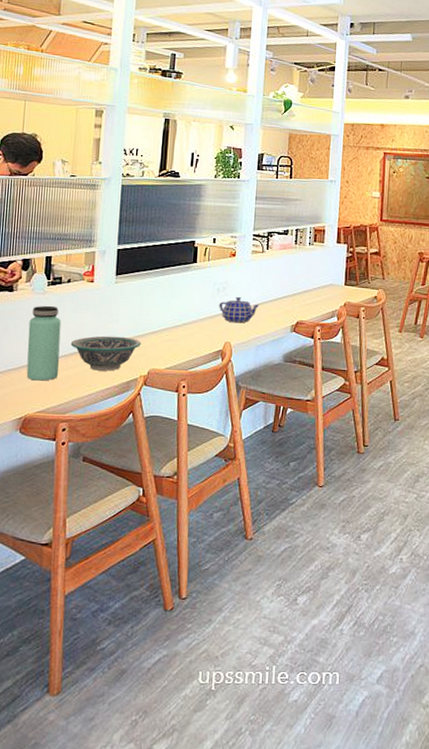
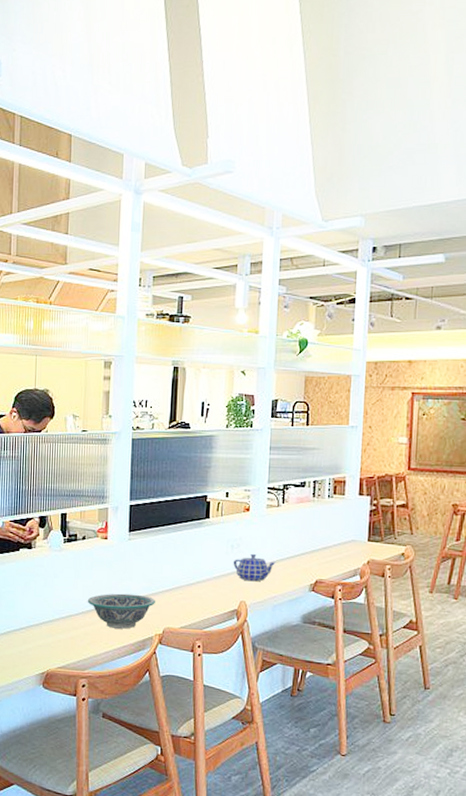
bottle: present [26,305,62,381] -> none [47,562,78,637]

